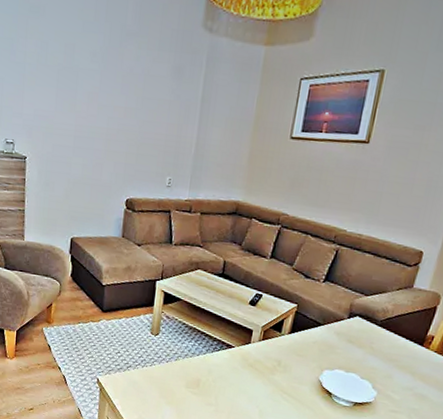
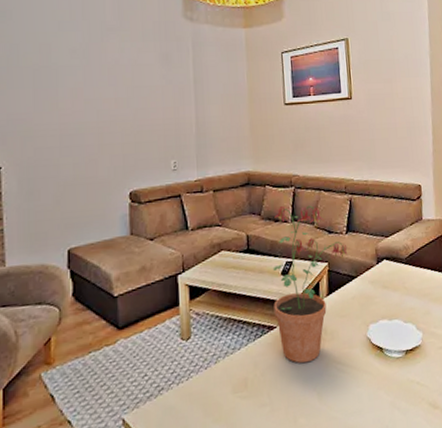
potted plant: none [235,241,321,384] -> present [272,205,348,363]

